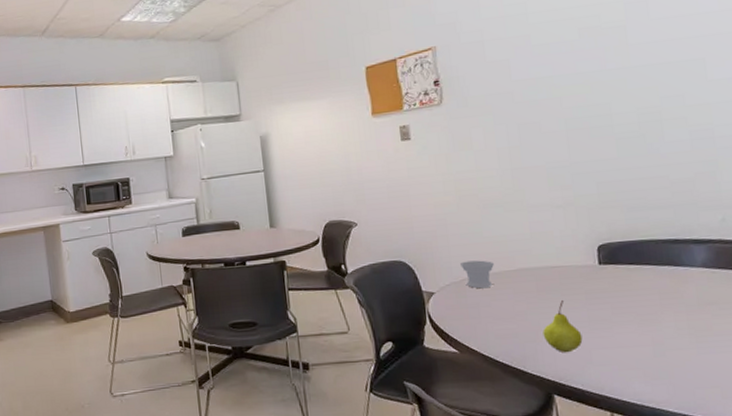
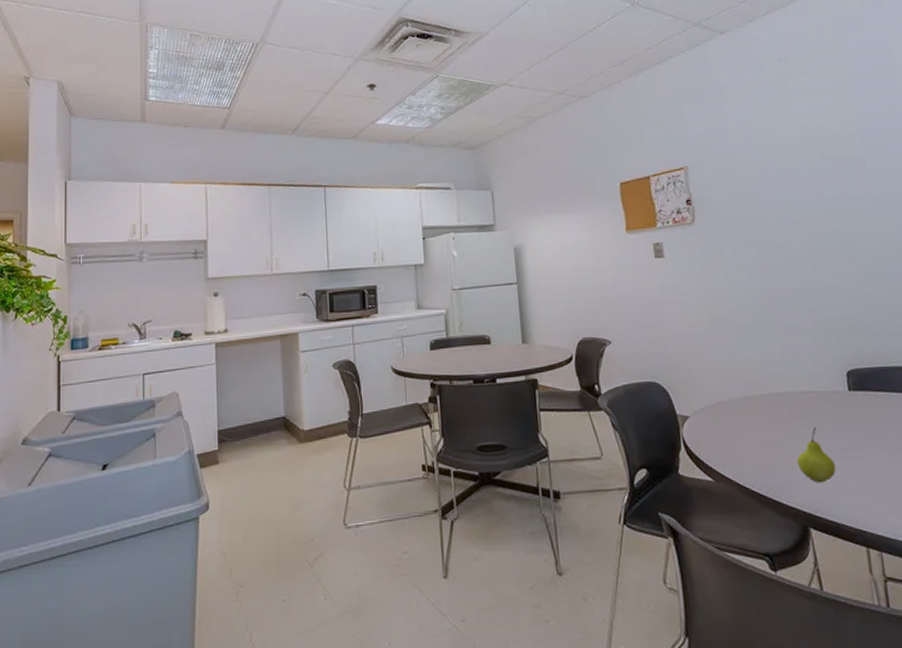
cup: present [460,260,494,289] -> none [714,383,747,414]

